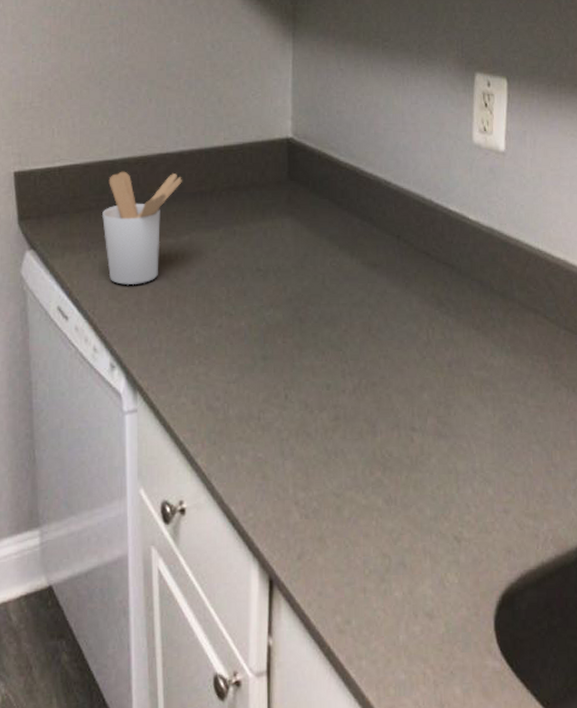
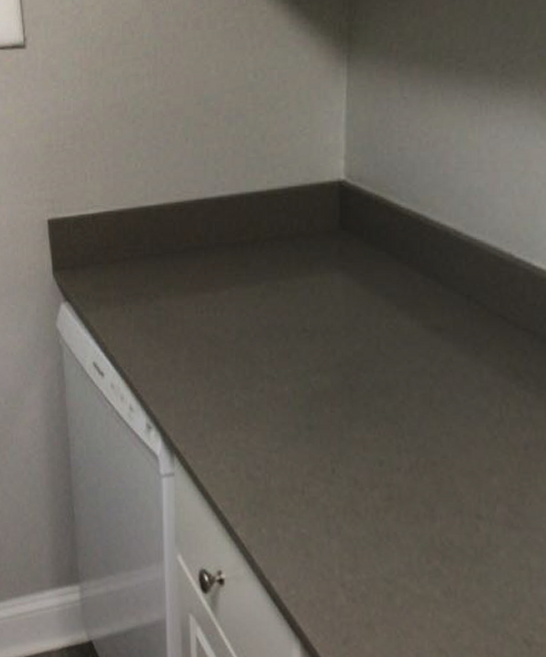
utensil holder: present [102,171,182,286] -> none [137,218,221,343]

